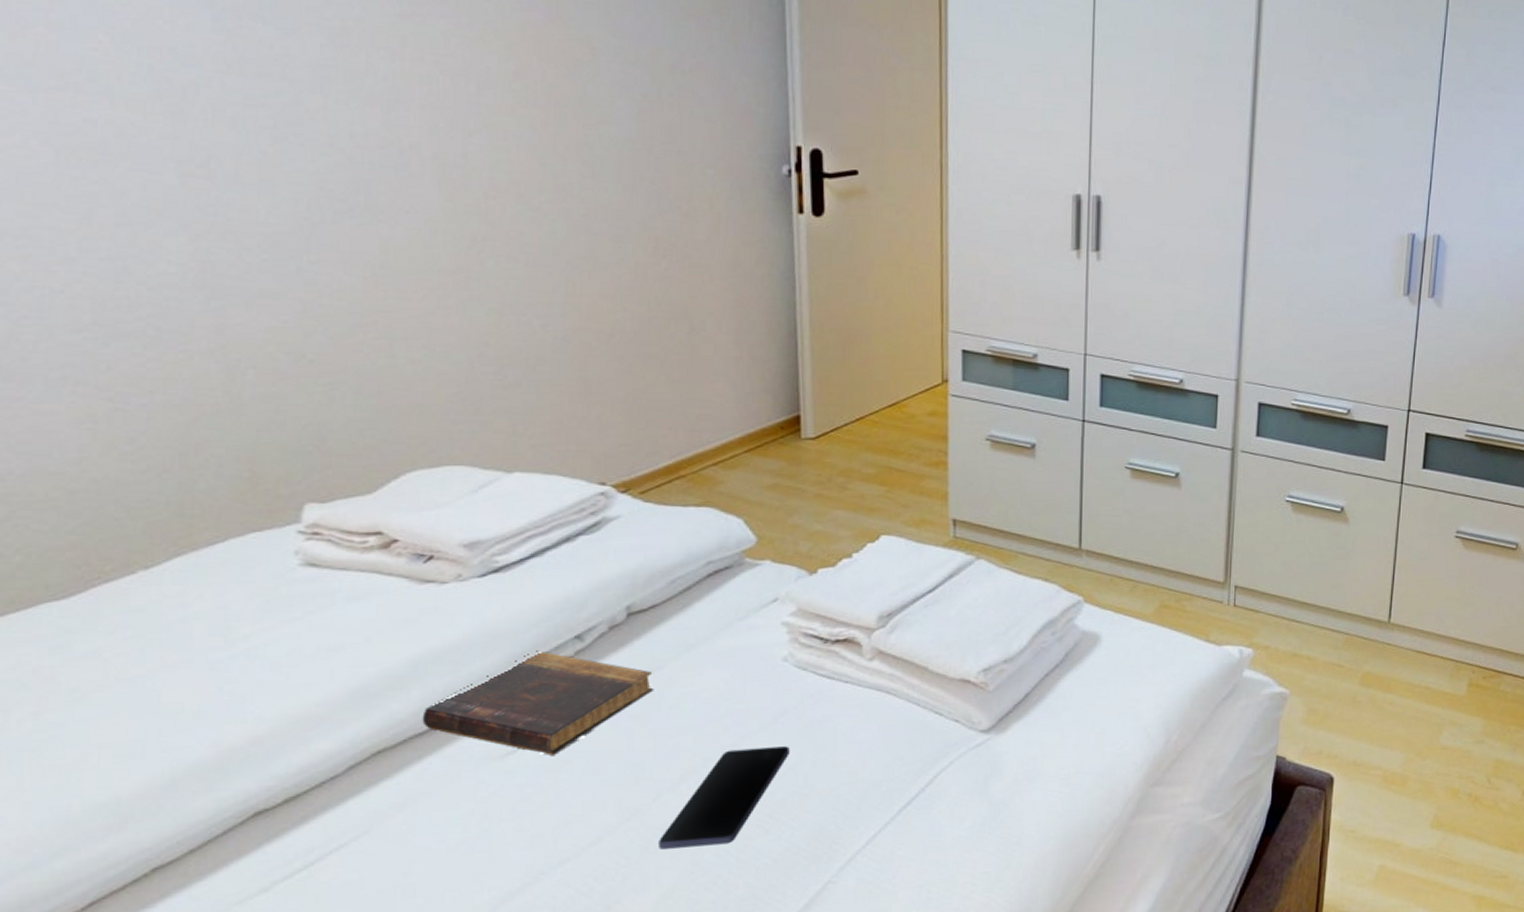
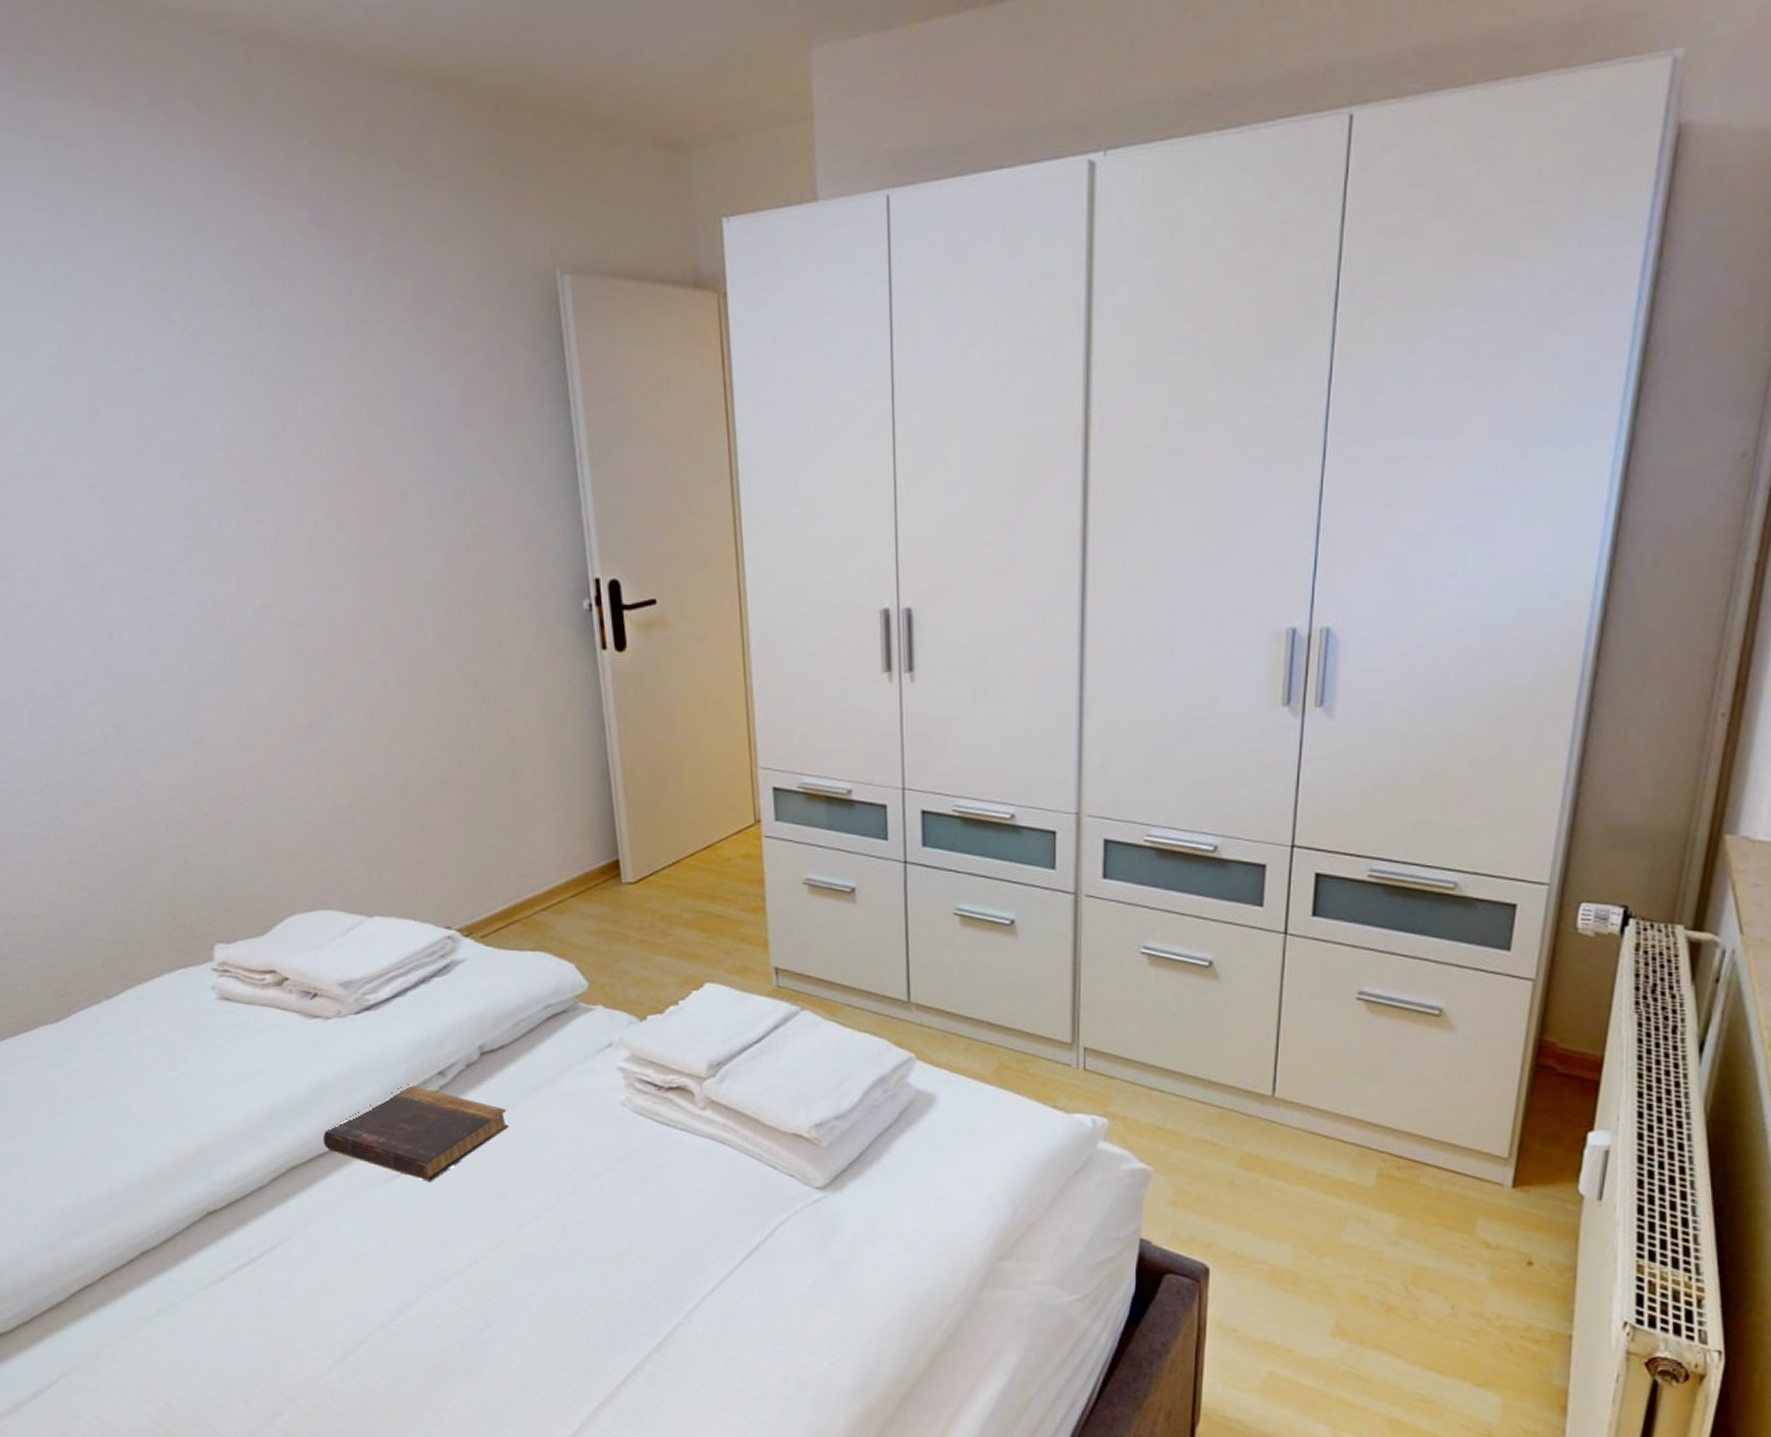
smartphone: present [657,746,790,850] -> none [524,1188,634,1278]

